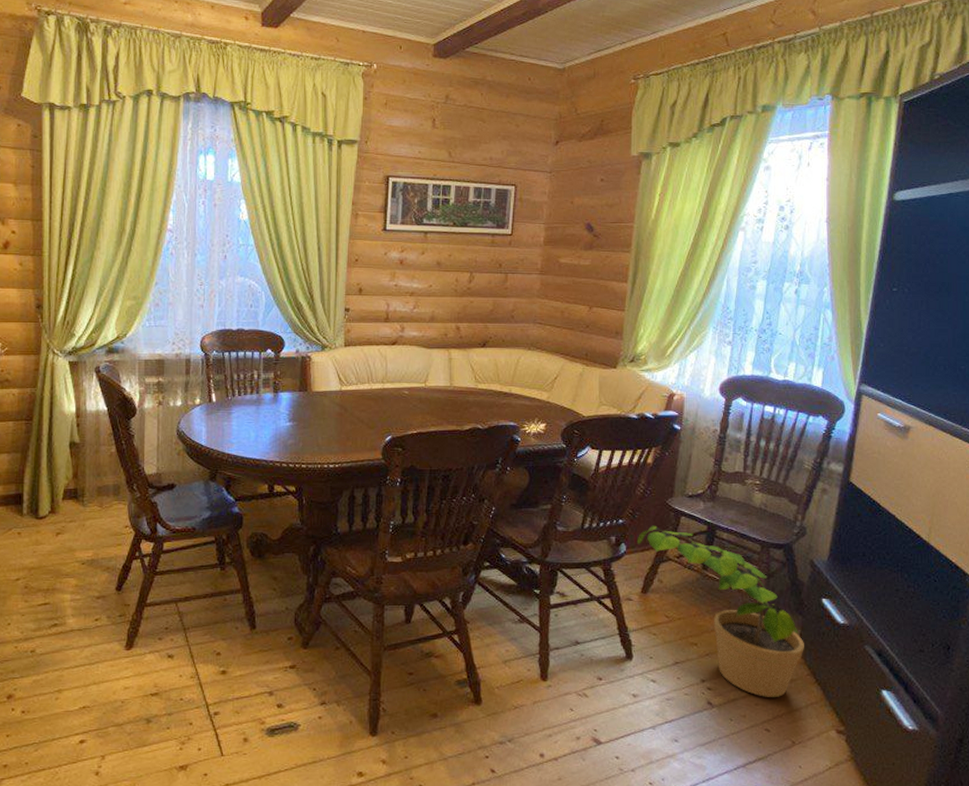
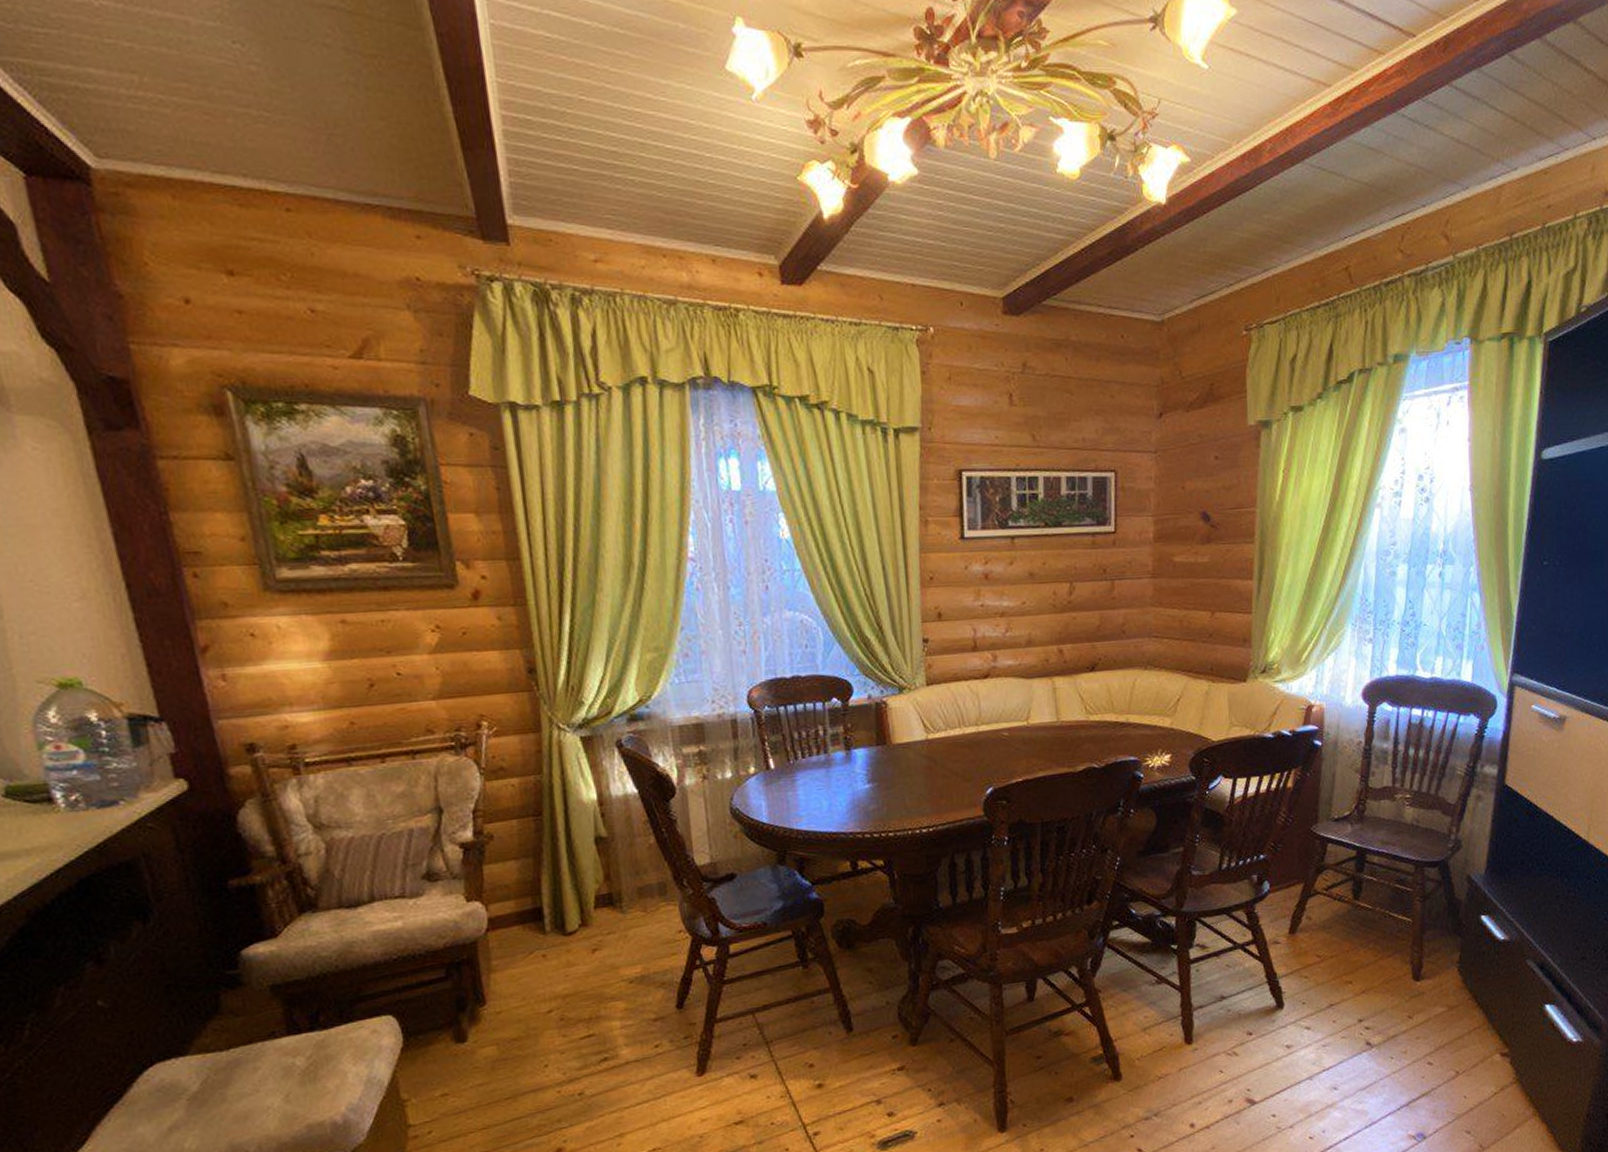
potted plant: present [636,525,804,697] -> none [1280,857,1464,1029]

